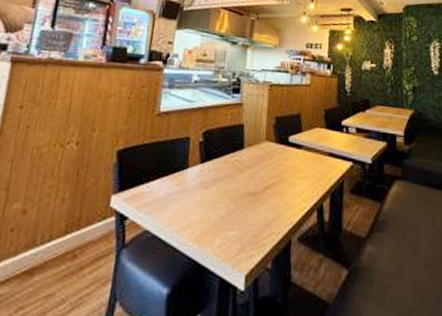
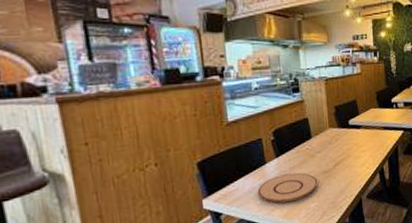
plate: none [171,185,243,223] -> present [257,172,318,203]

